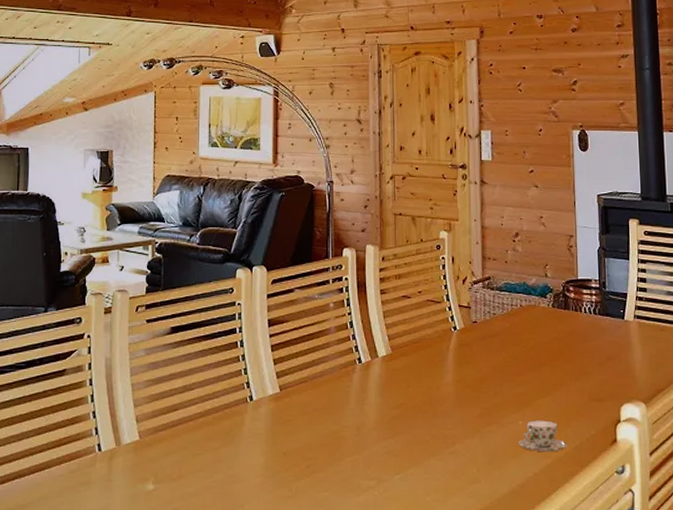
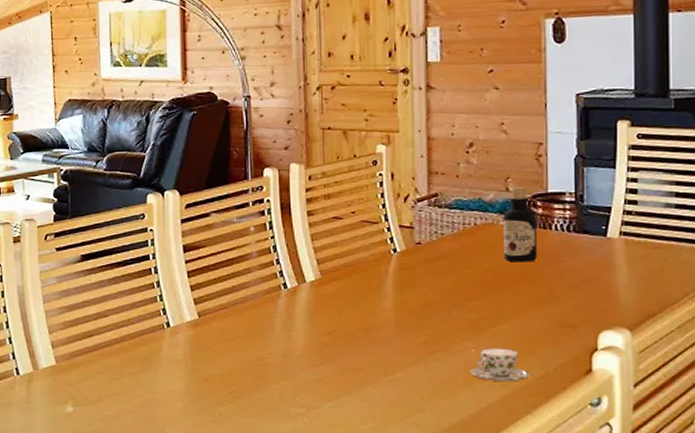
bottle: none [542,273,571,341] -> present [502,187,537,263]

